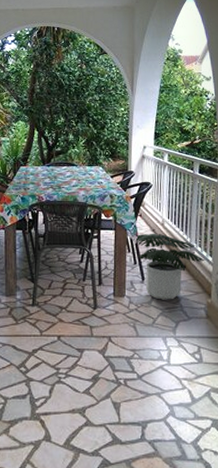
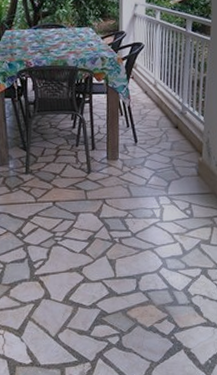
potted plant: present [134,233,205,300] -> none [126,95,197,161]

